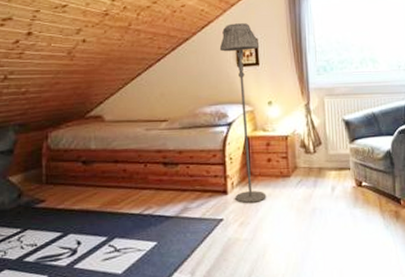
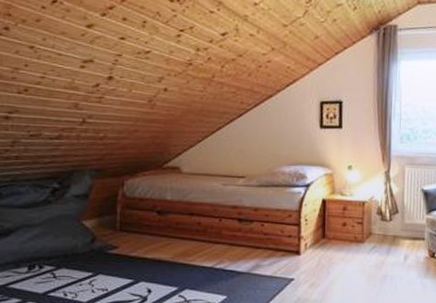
floor lamp: present [219,23,266,203] -> none [303,83,344,265]

